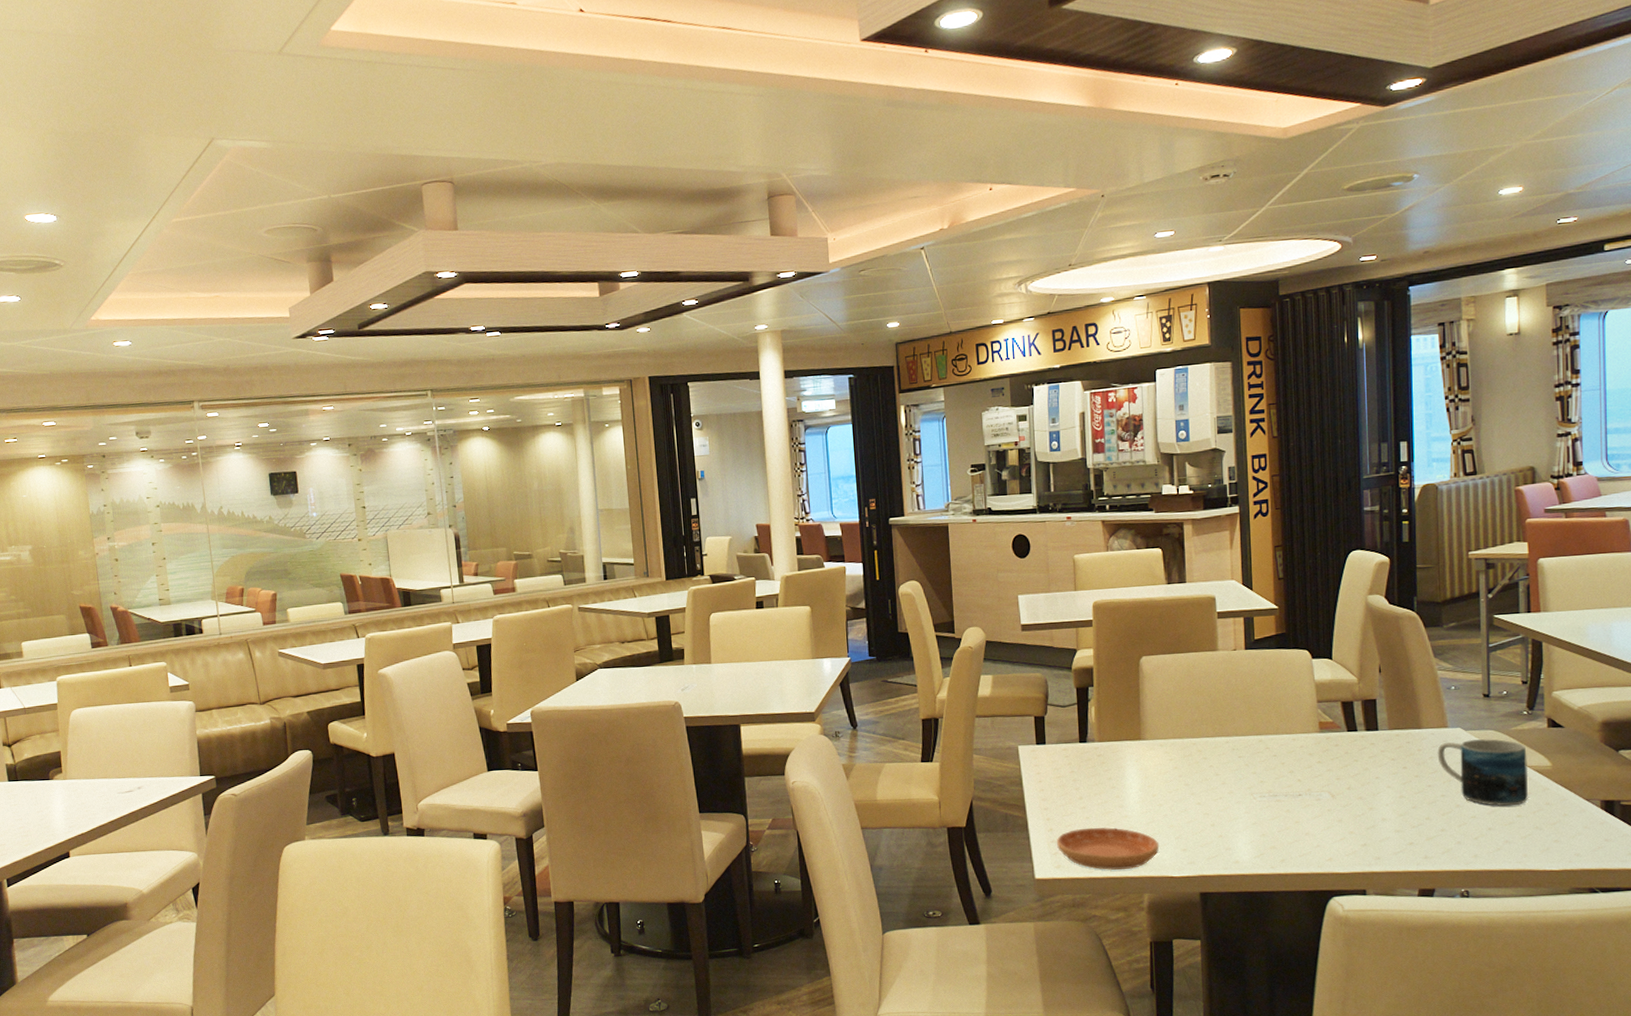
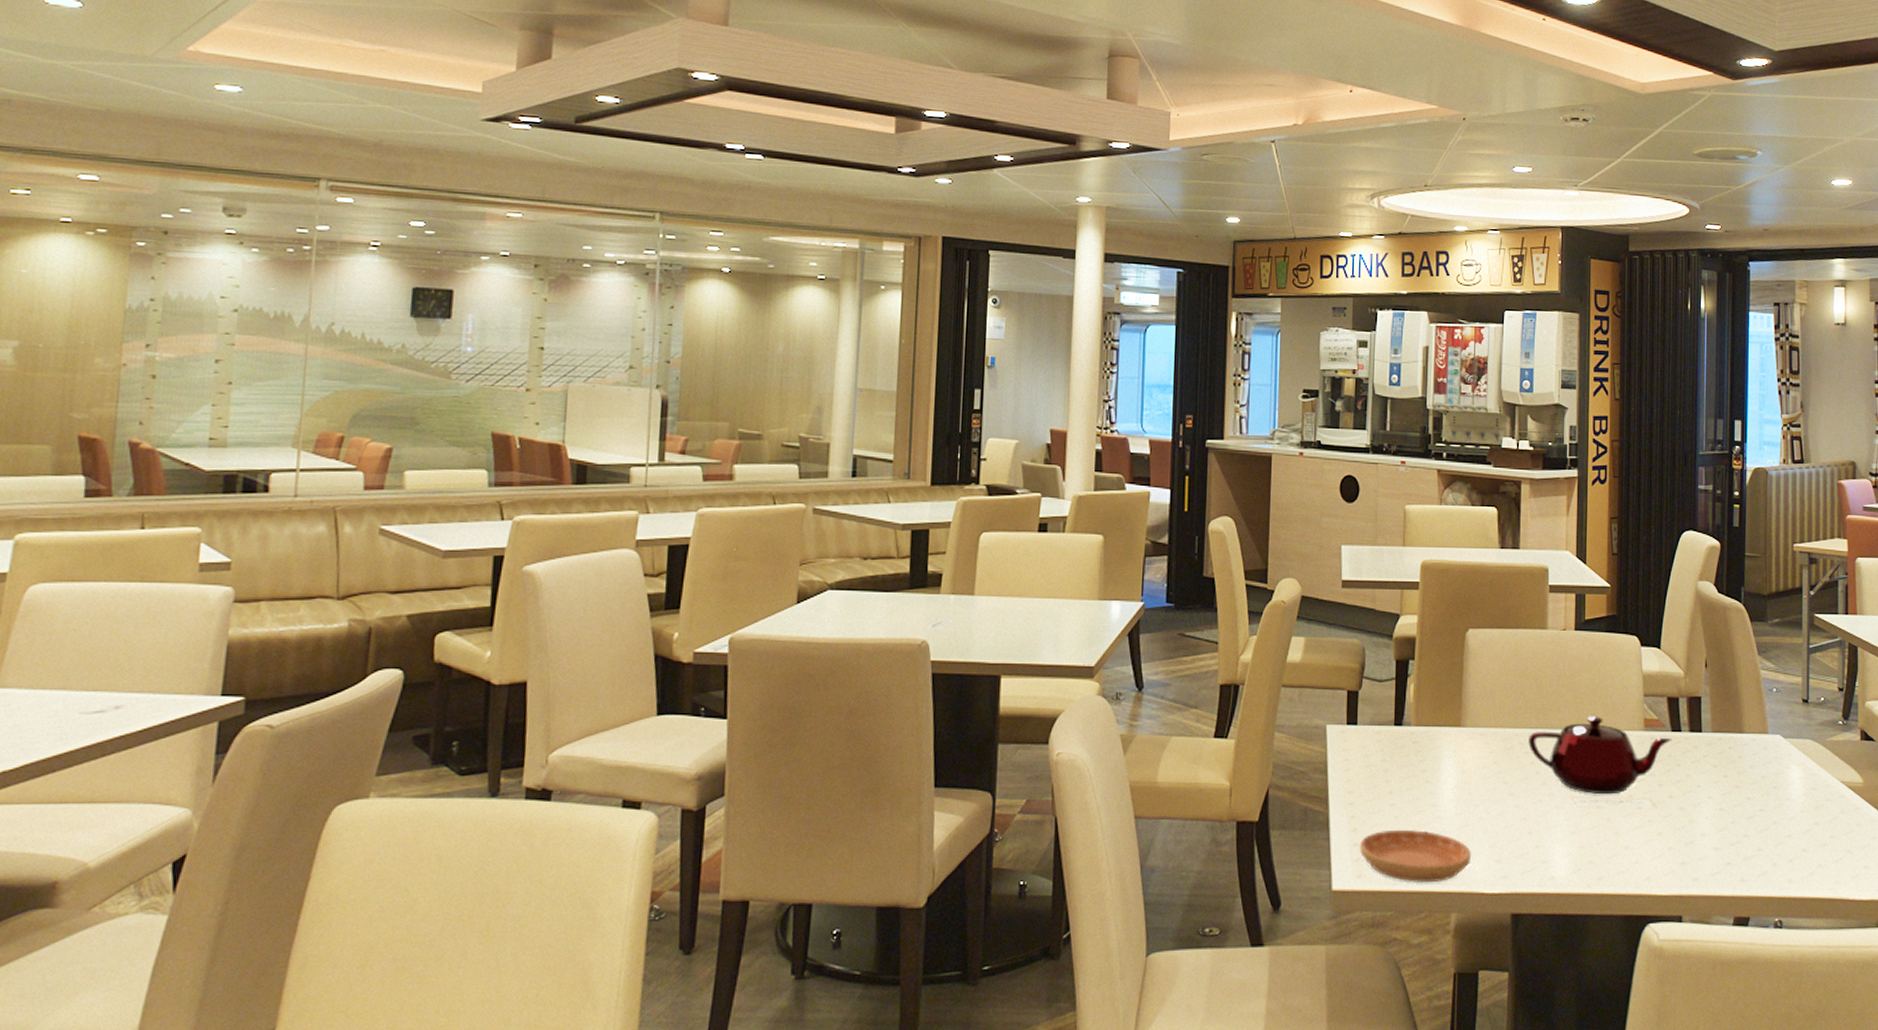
teapot: none [1206,722,1348,790] -> present [1528,716,1672,795]
mug: present [1437,739,1529,806] -> none [1757,749,1842,826]

